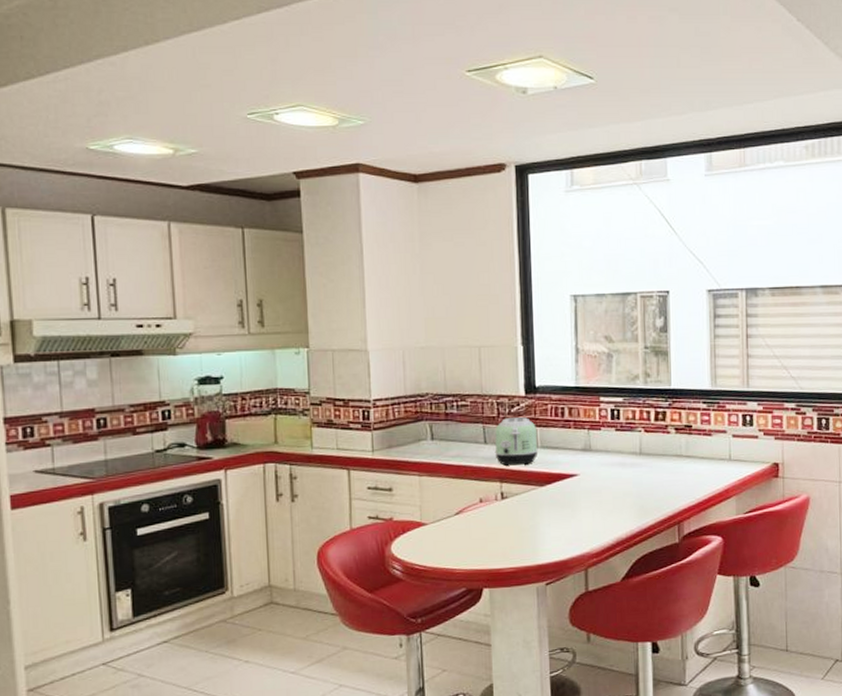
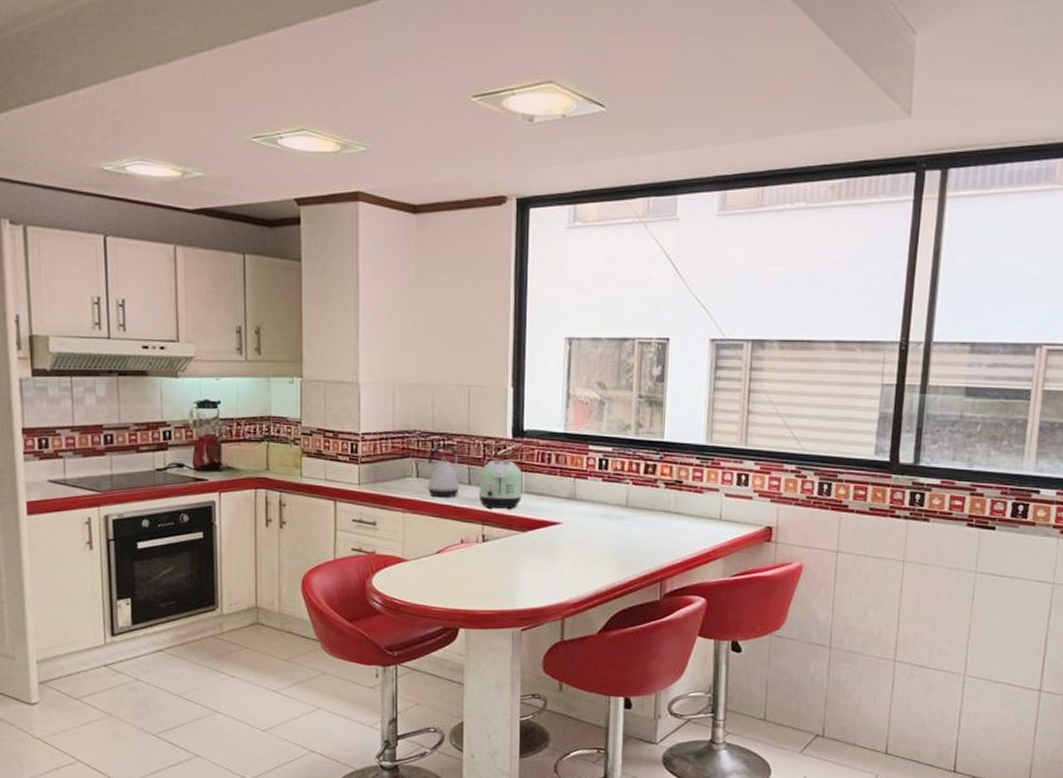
kettle: none [441,406,478,459] -> present [425,445,463,498]

